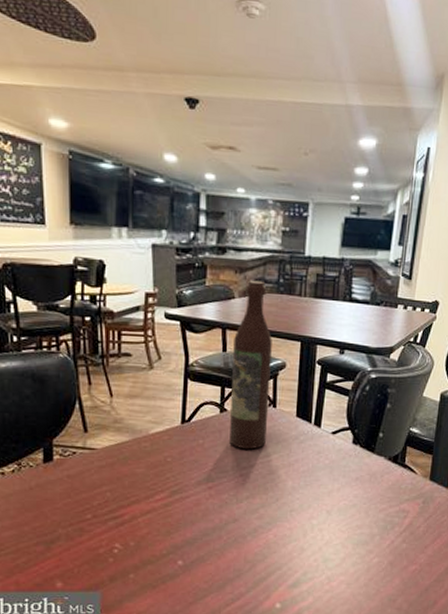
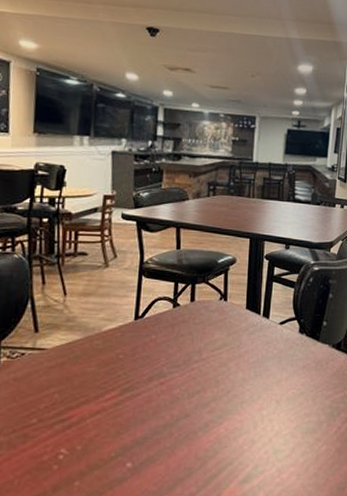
wine bottle: present [229,280,272,450] -> none [182,183,223,343]

